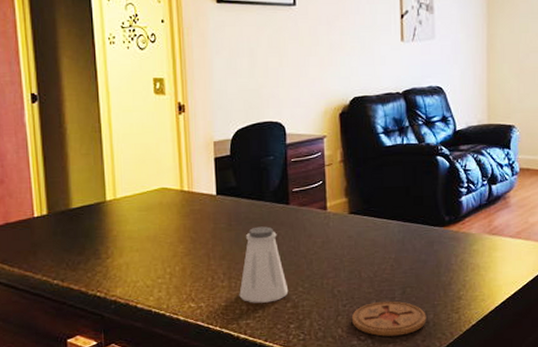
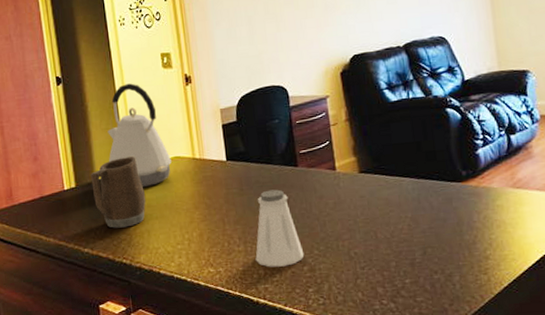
mug: none [65,185,126,260] -> present [90,156,146,228]
kettle: none [88,107,157,219] -> present [107,83,172,188]
coaster: present [351,301,427,337] -> none [371,262,453,300]

